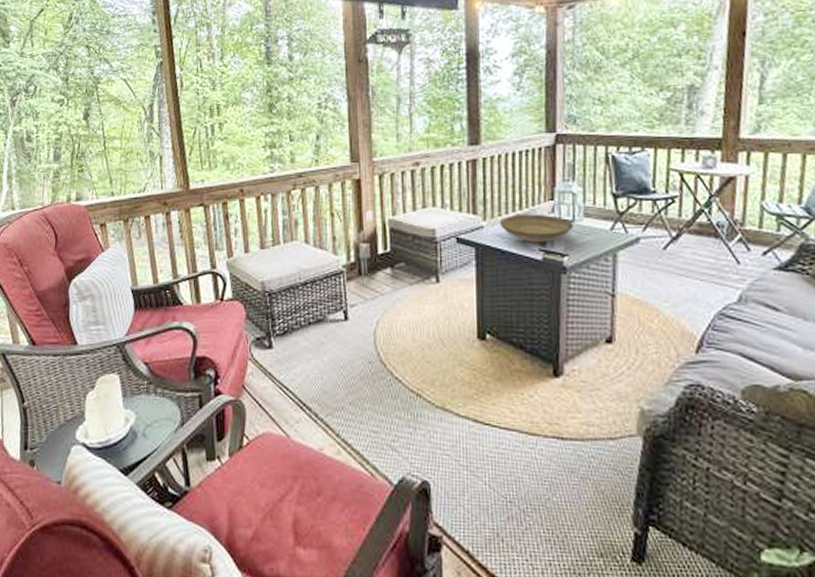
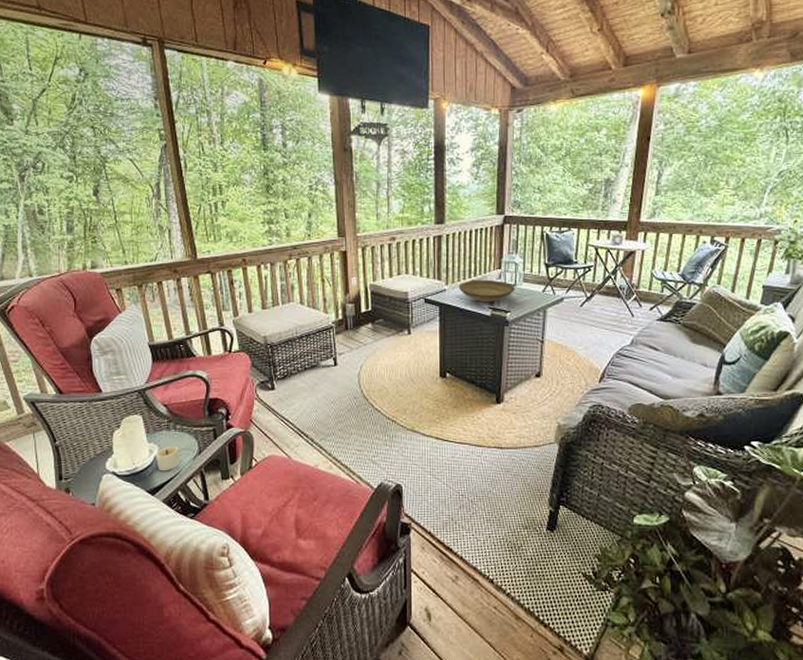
candle: none [132,414,160,446] -> present [156,446,180,471]

